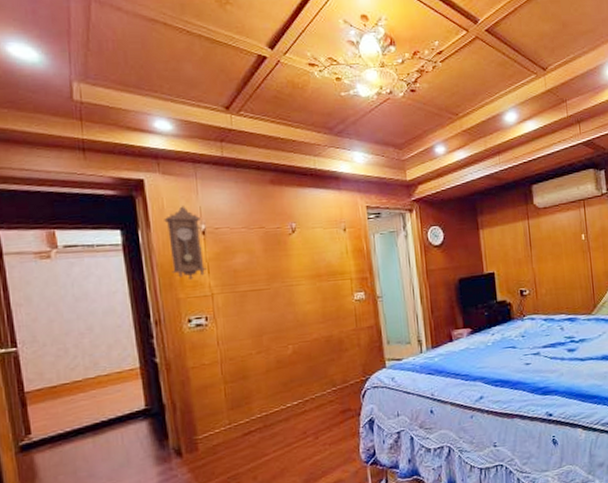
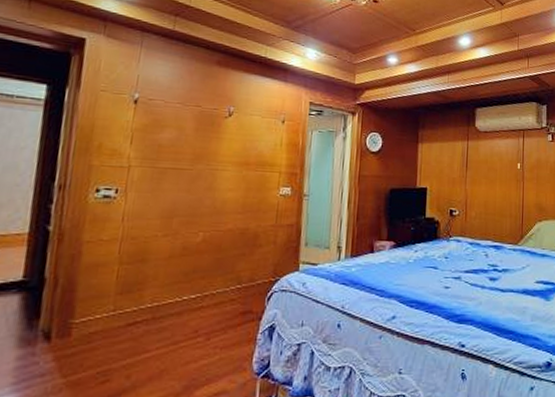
pendulum clock: present [164,206,206,280] -> none [91,71,136,147]

